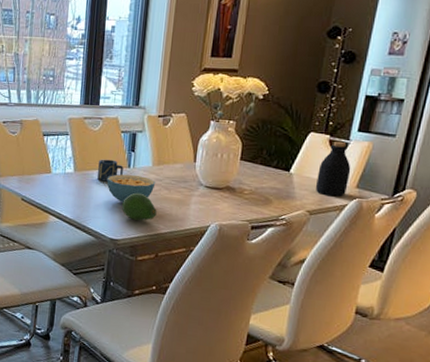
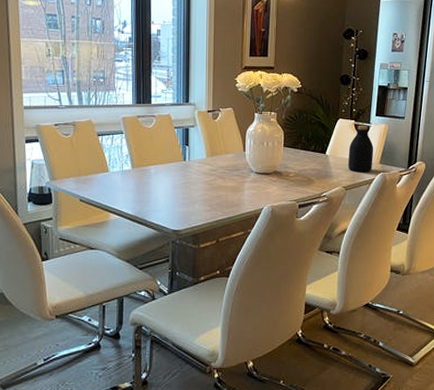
cup: present [97,159,123,182] -> none [155,154,179,176]
cereal bowl: present [106,174,156,203] -> none [164,167,211,195]
fruit: present [122,192,157,221] -> none [181,184,214,211]

